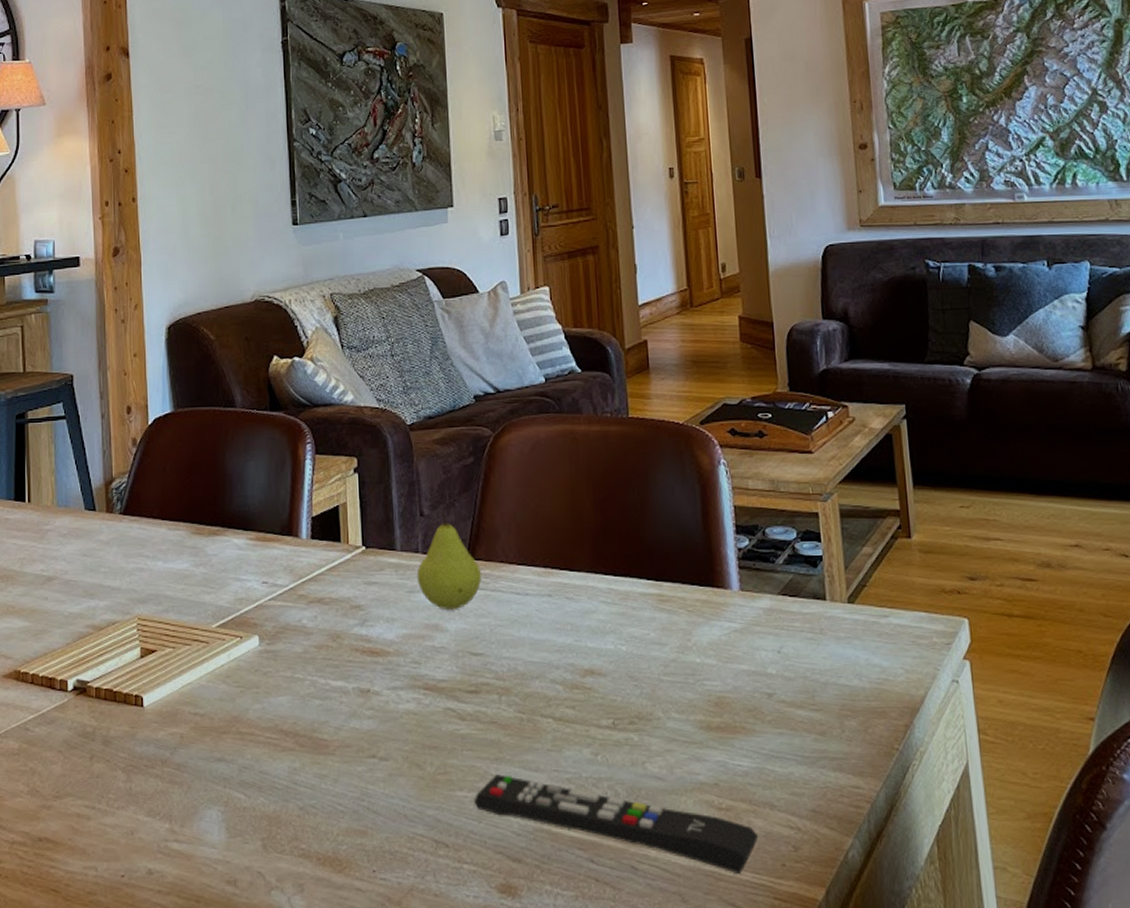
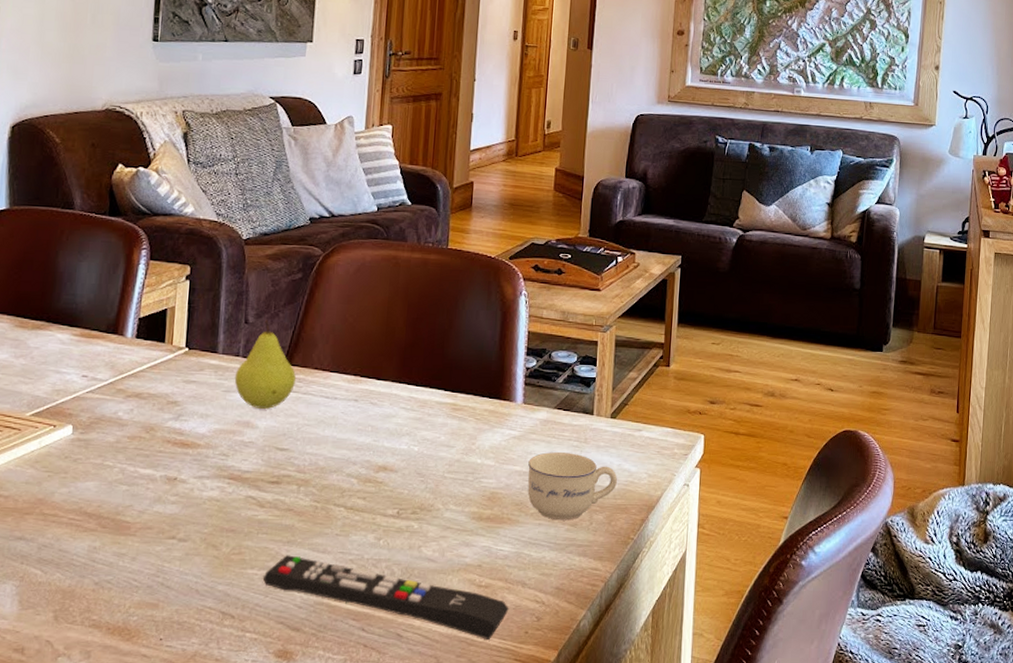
cup: none [756,647,867,728] -> present [527,452,617,521]

